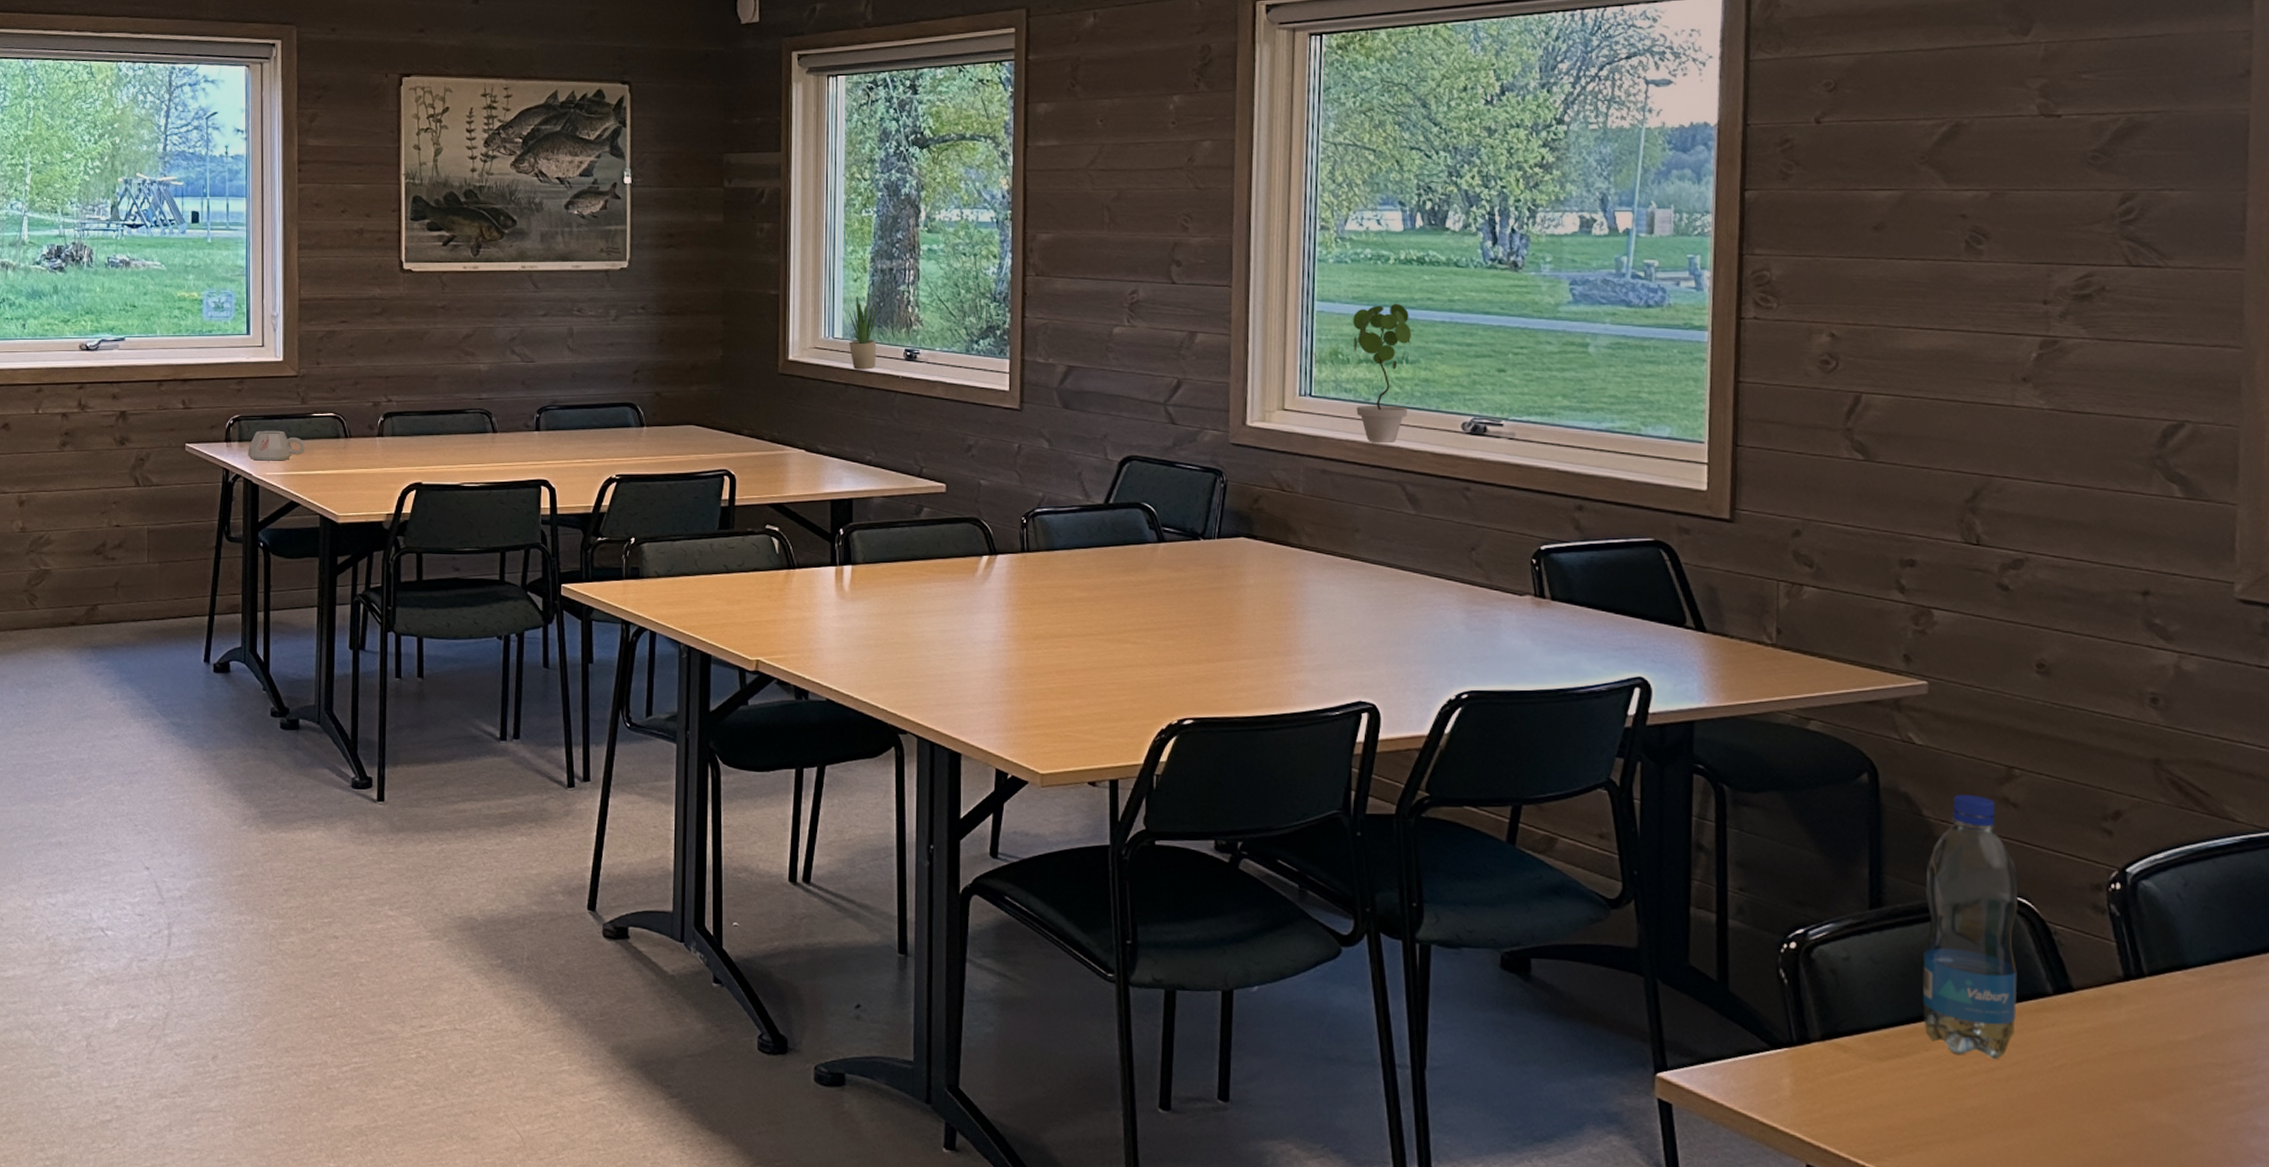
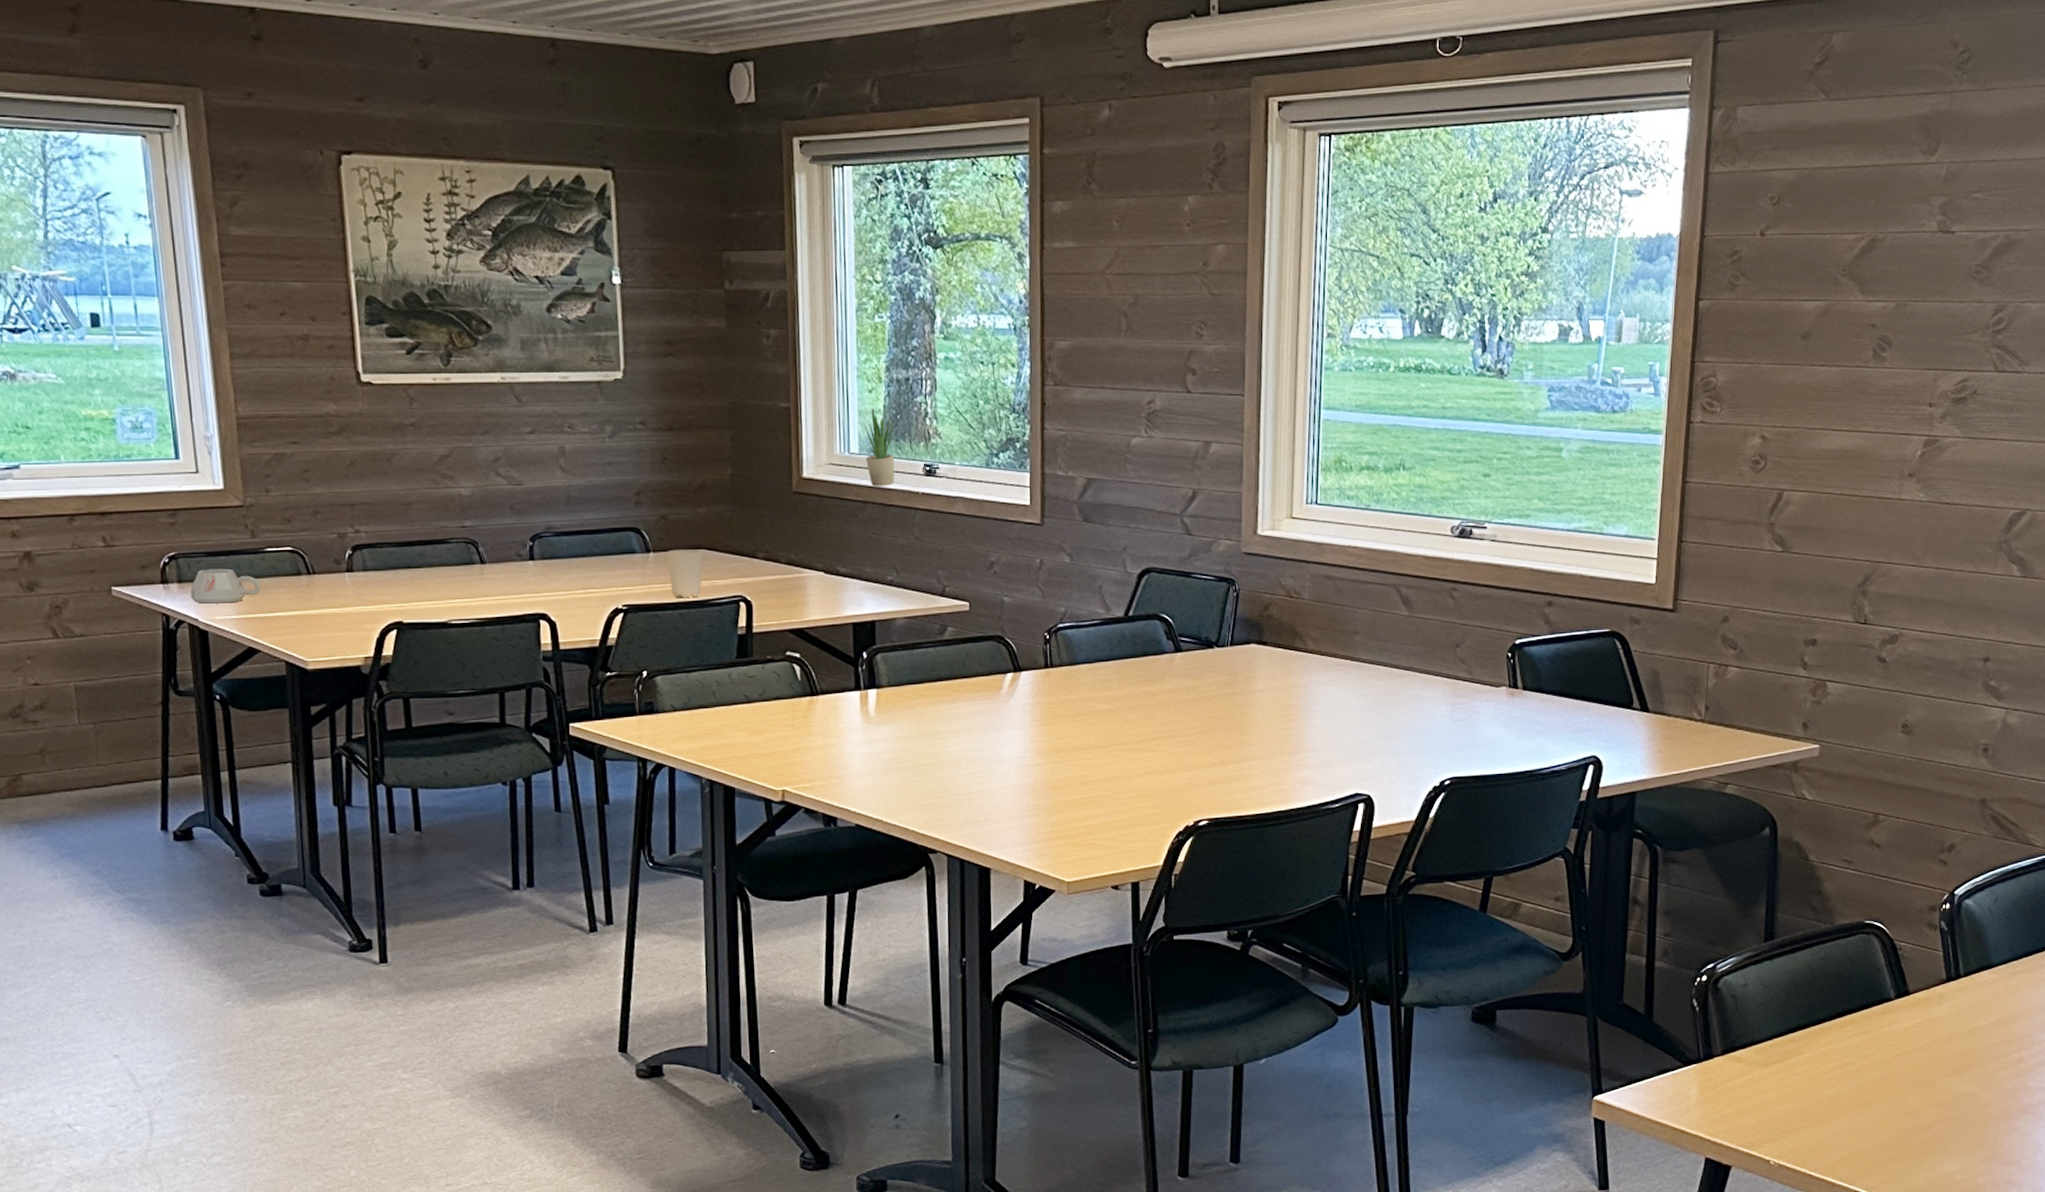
cup: none [659,425,693,470] -> present [667,550,704,598]
potted plant: present [1353,304,1411,444] -> none [1356,412,1408,549]
bottle: present [1922,794,2019,1060] -> none [1799,839,1876,1057]

